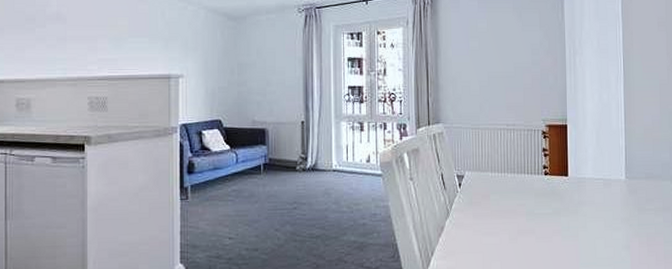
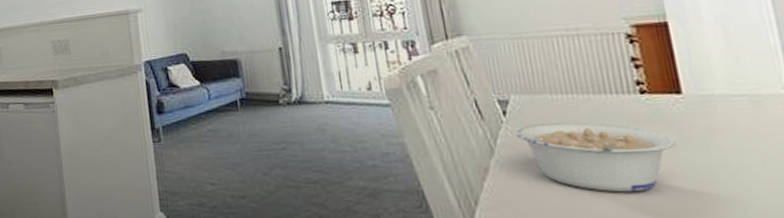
legume: none [464,193,560,246] -> present [514,122,676,193]

